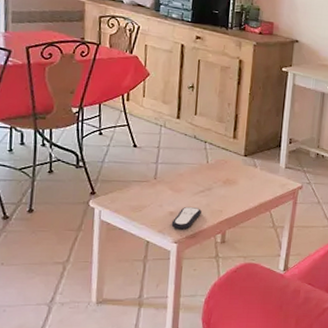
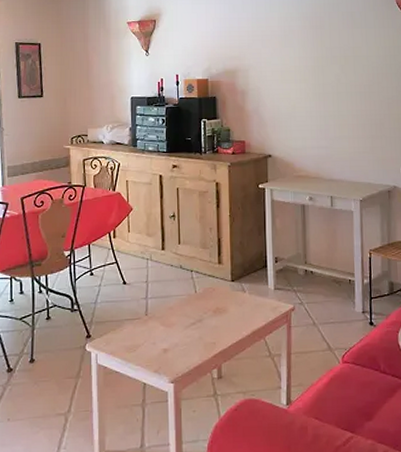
remote control: present [171,206,201,230] -> none [166,341,195,368]

